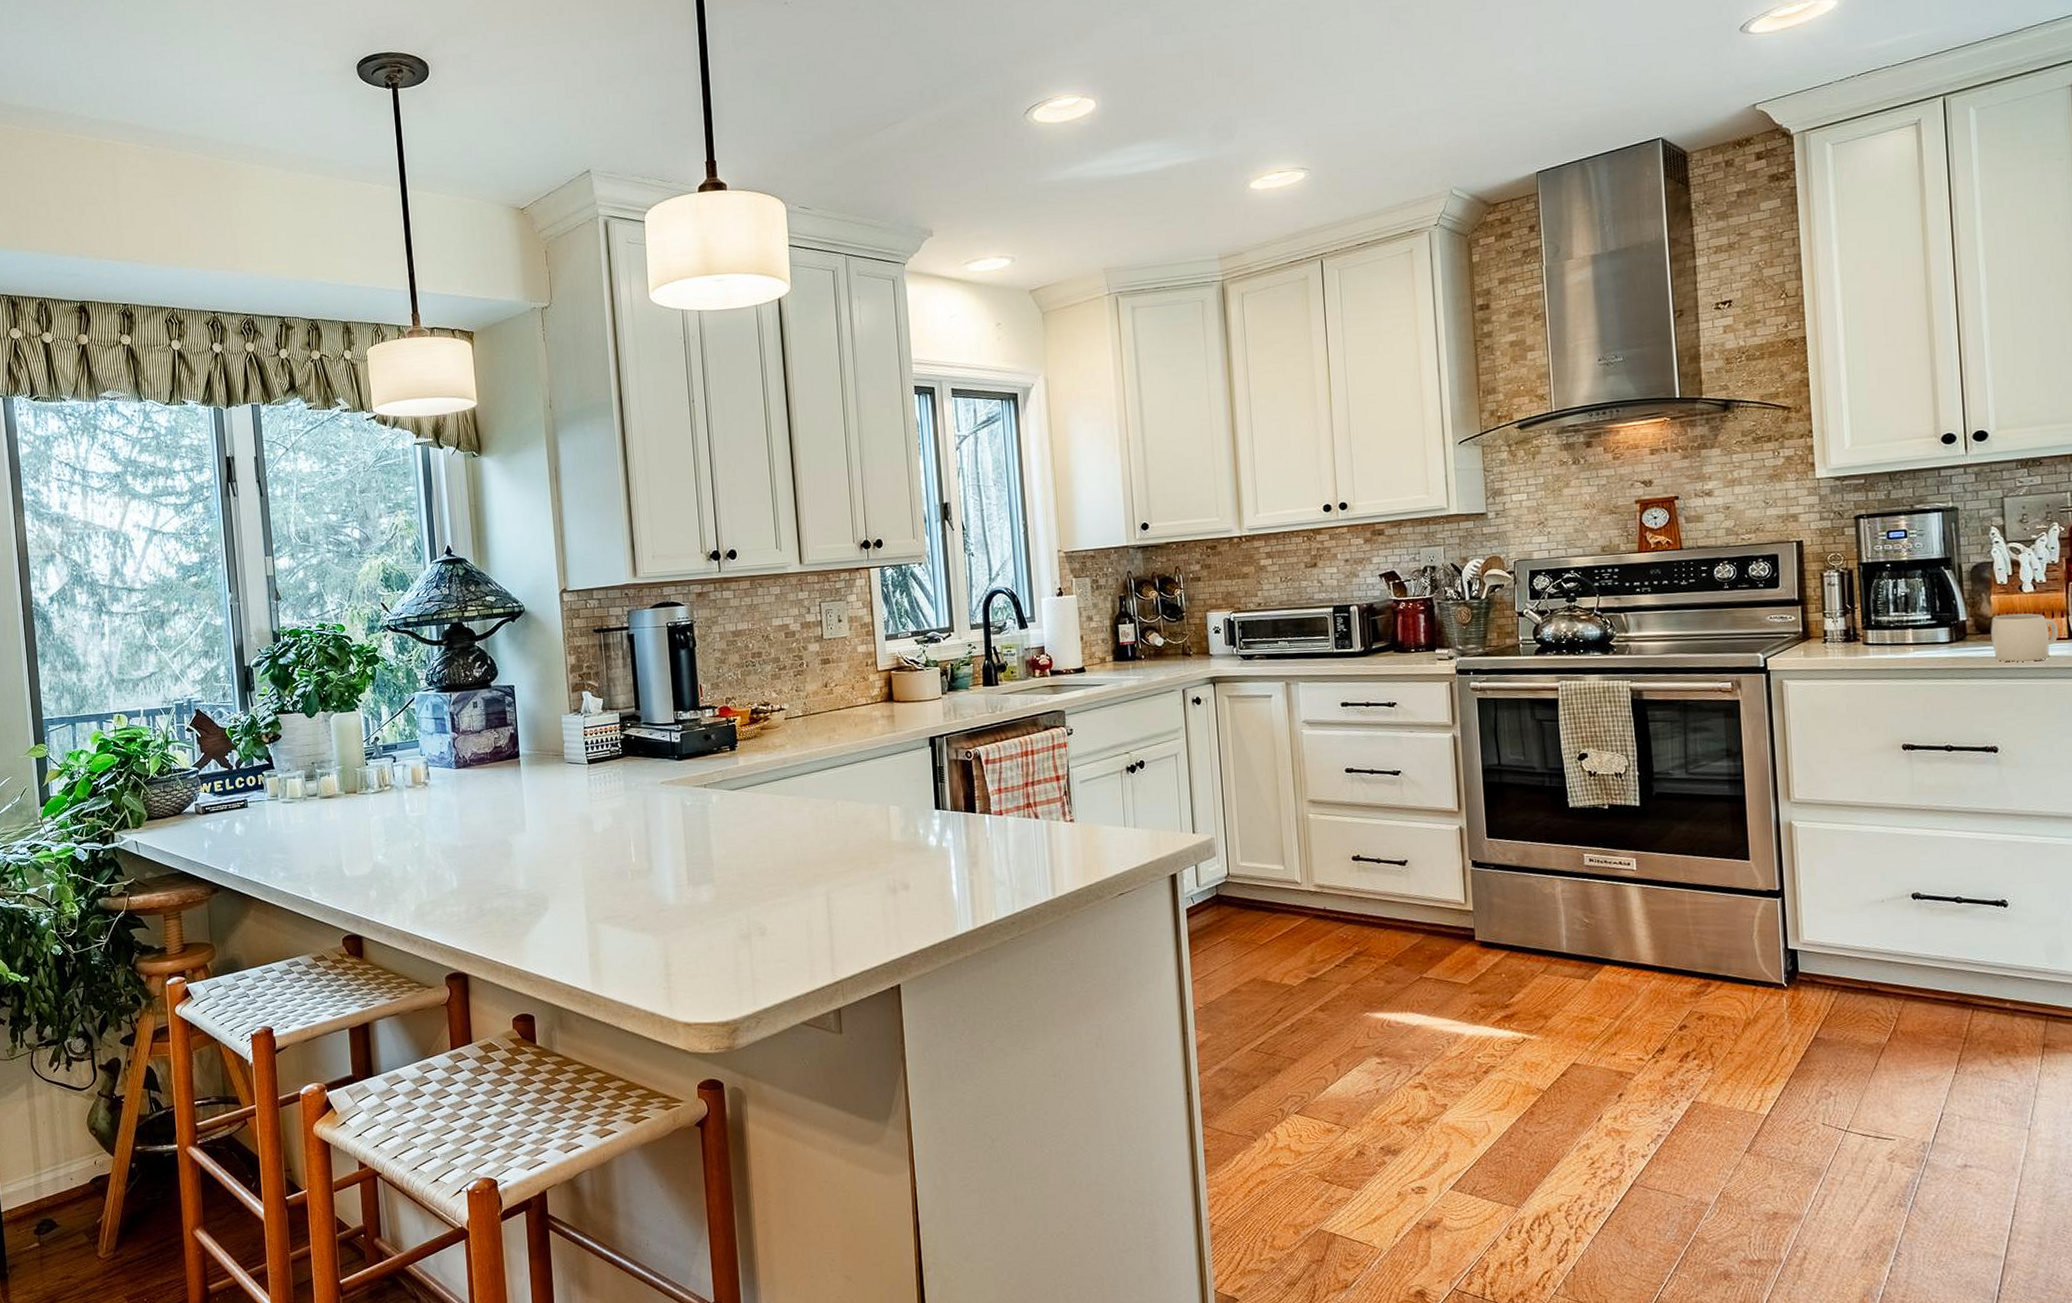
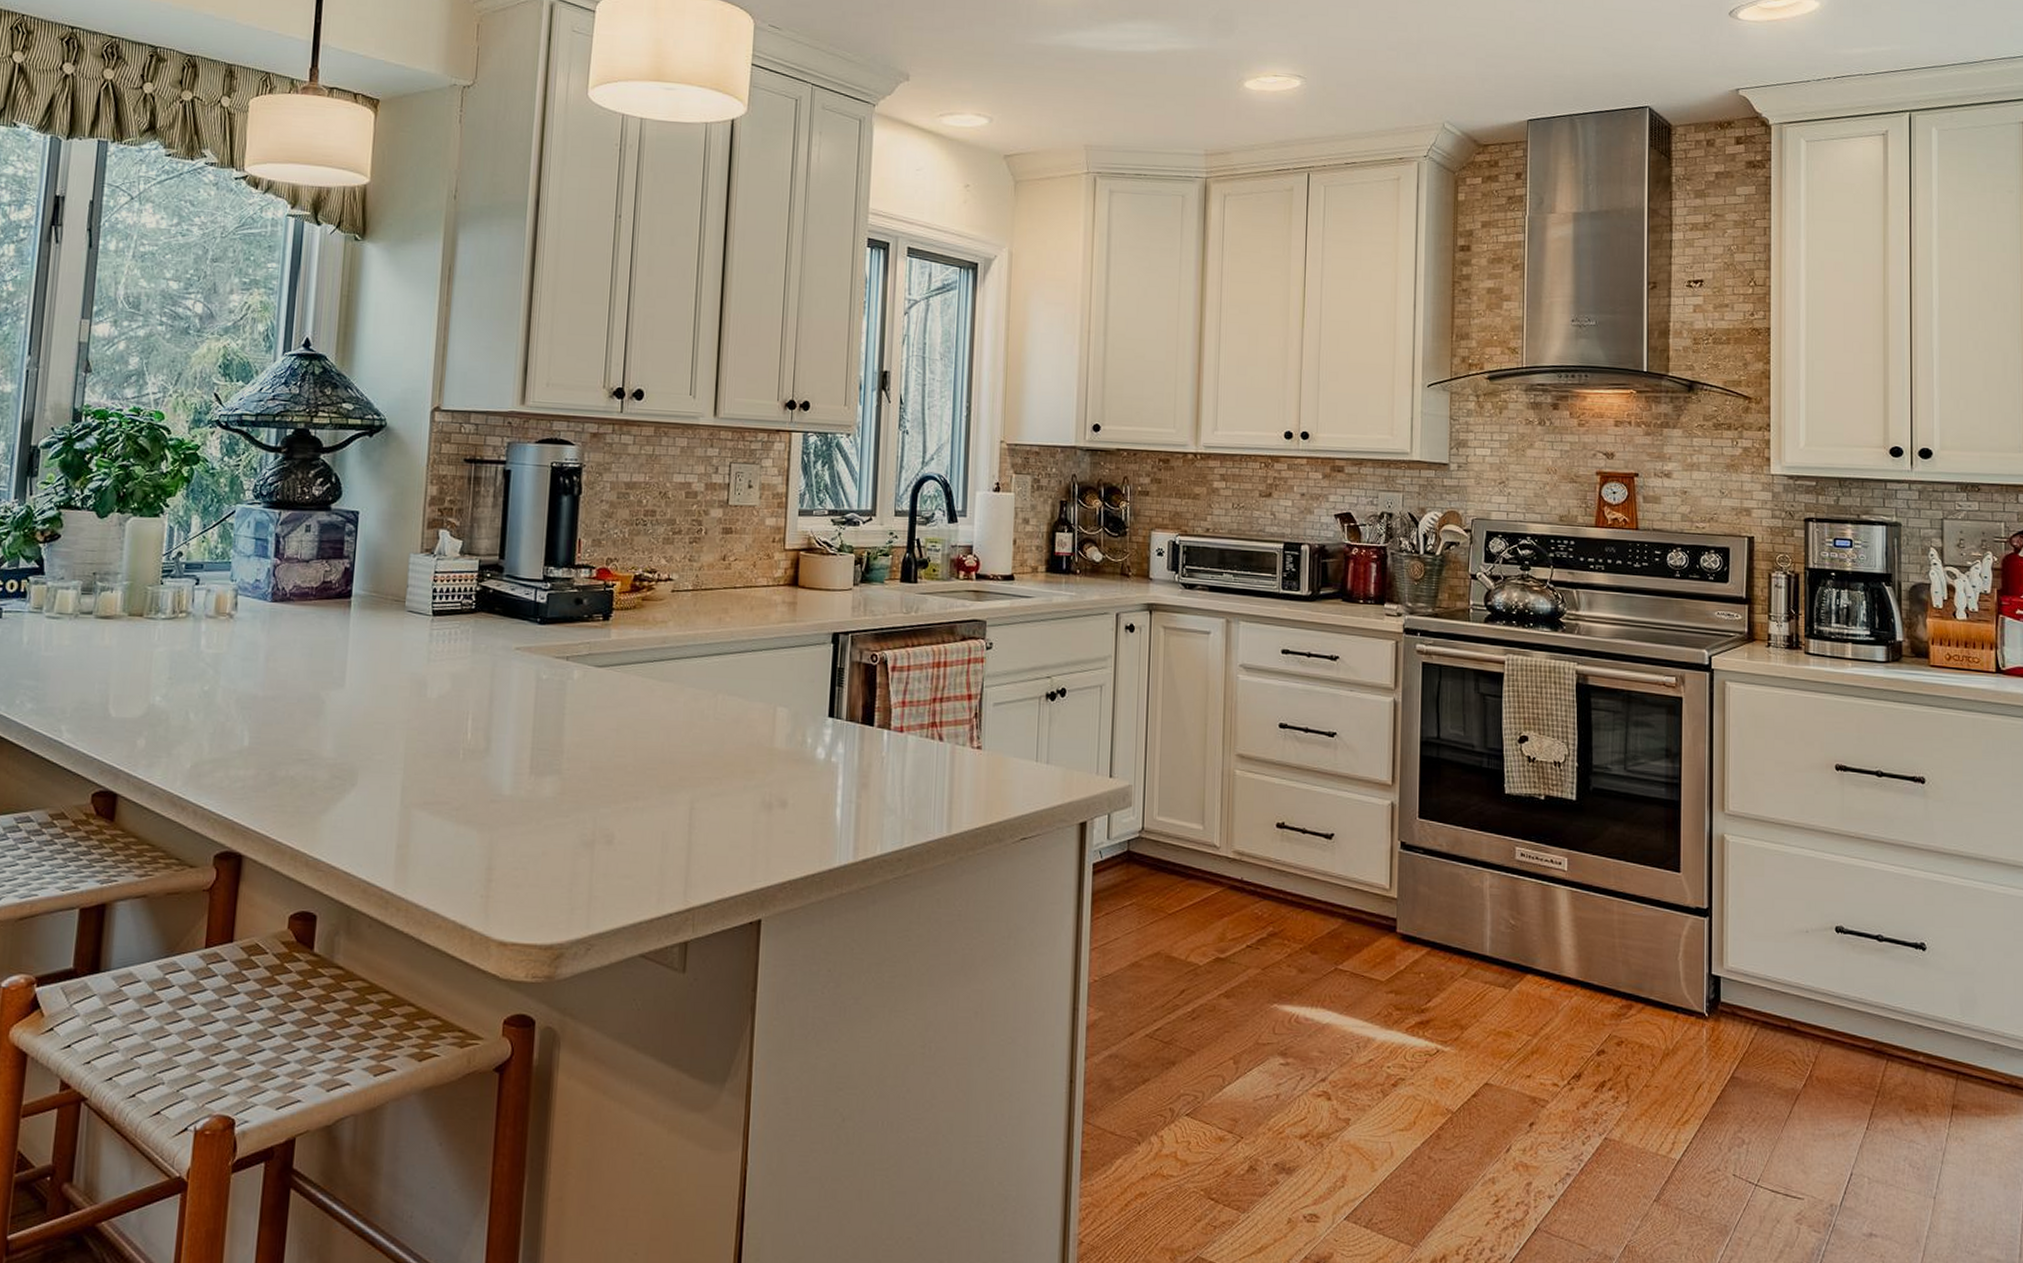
mug: present [1991,613,2059,662] -> none [1925,639,1987,692]

